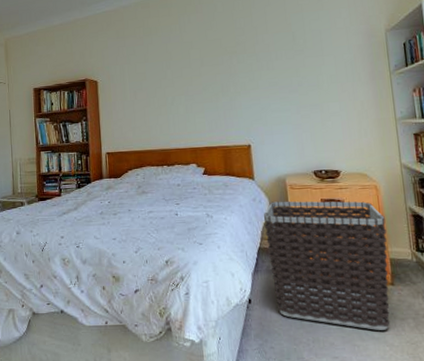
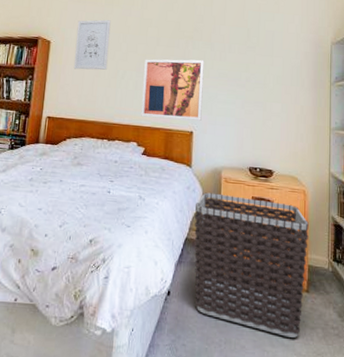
wall art: none [120,50,156,104] -> present [73,19,111,70]
wall art: none [191,72,257,138] -> present [141,59,204,121]

